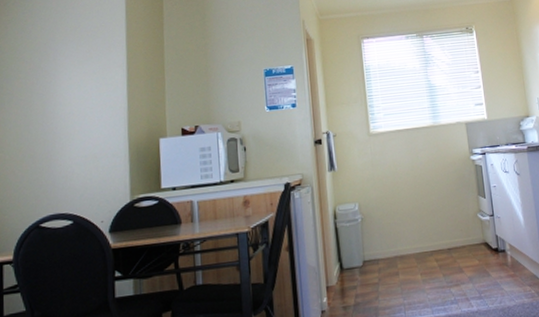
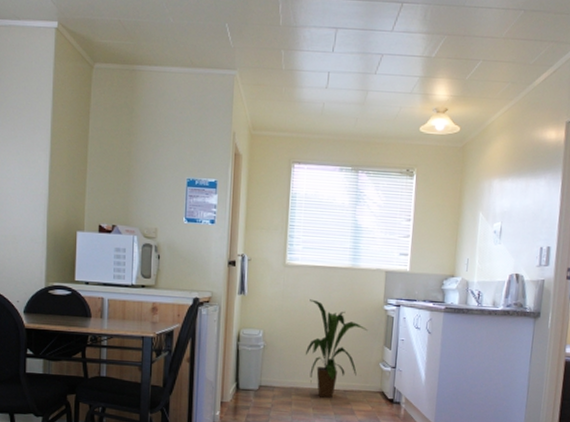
house plant: none [399,163,460,261] -> present [306,299,368,398]

